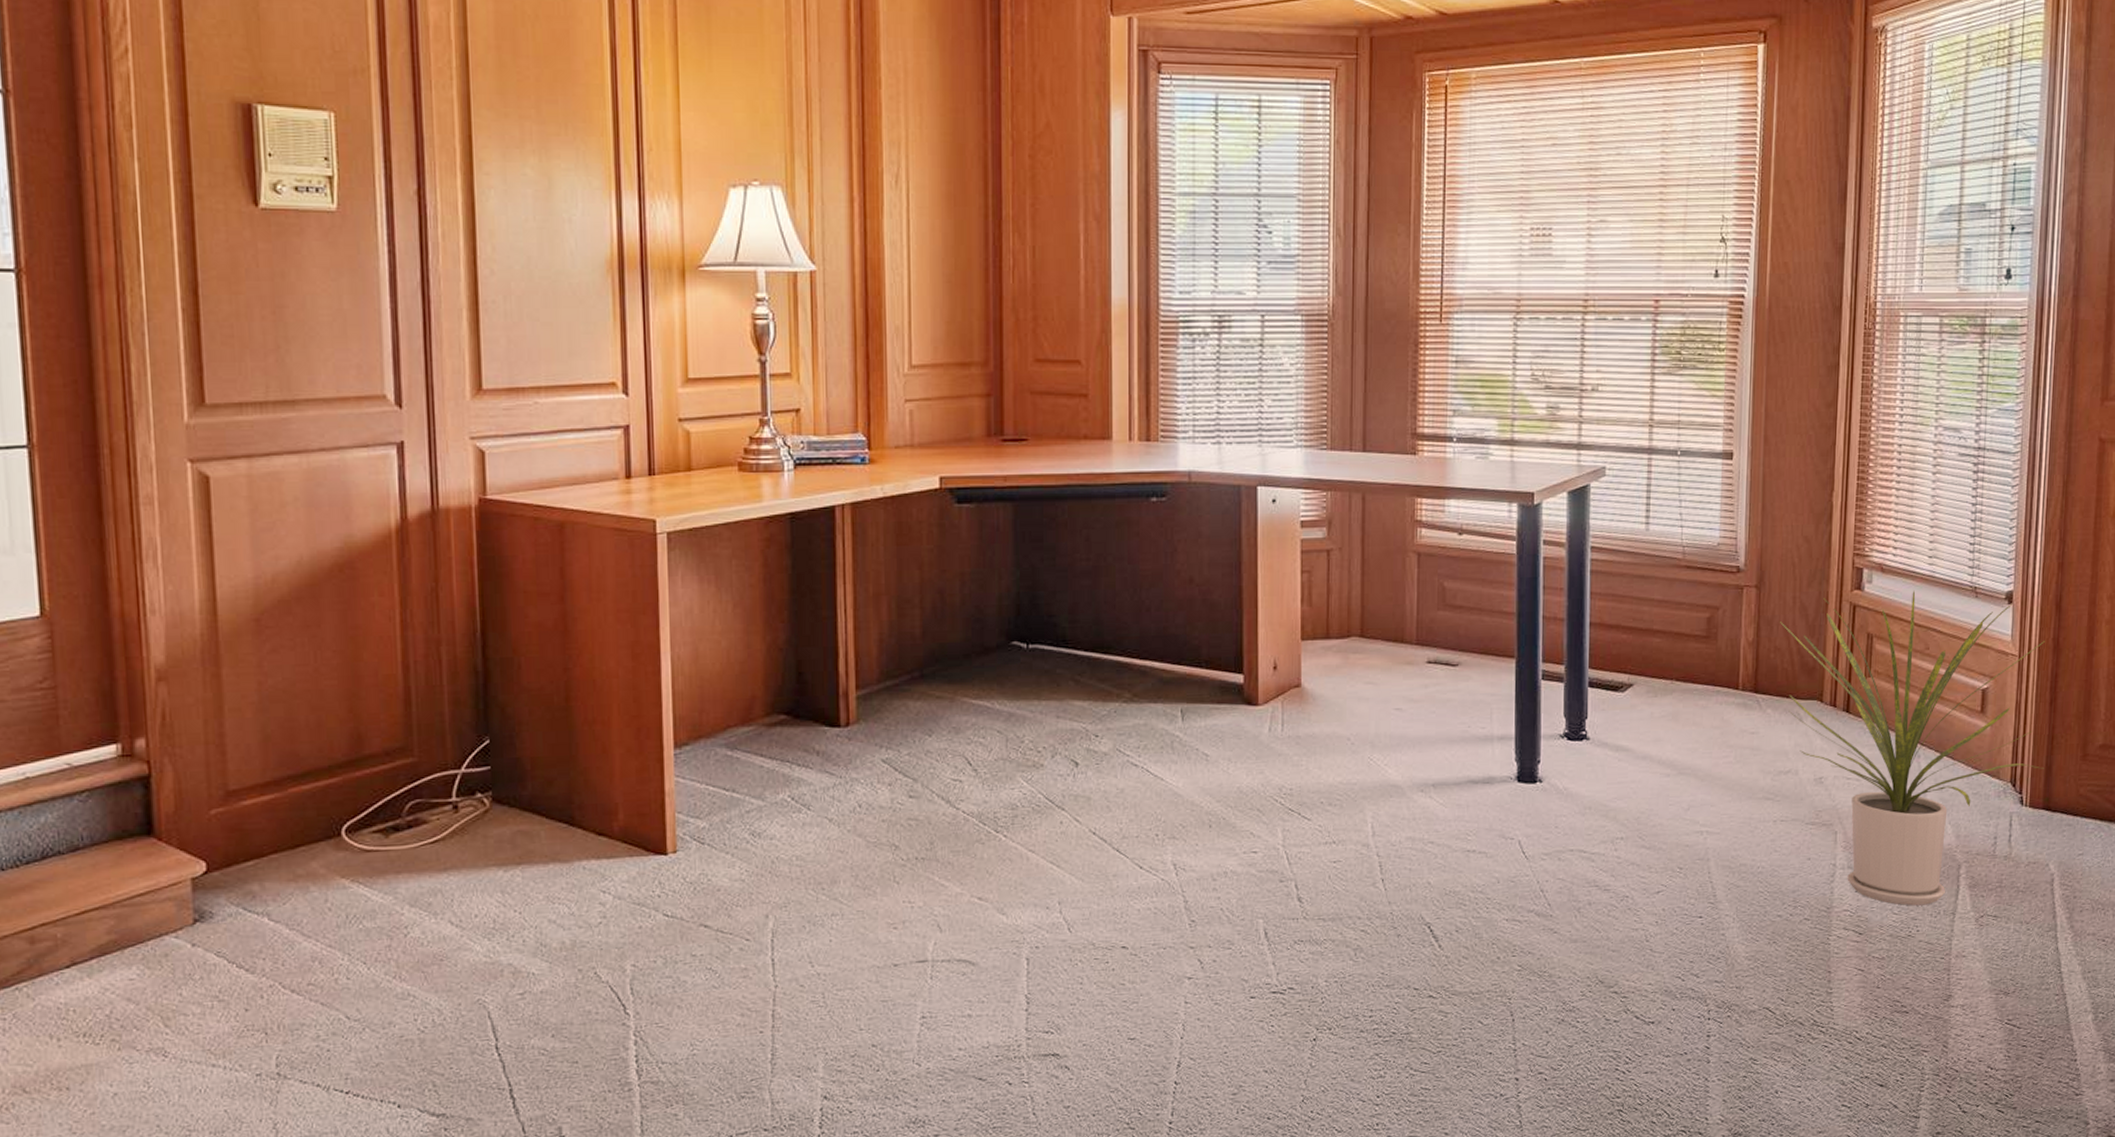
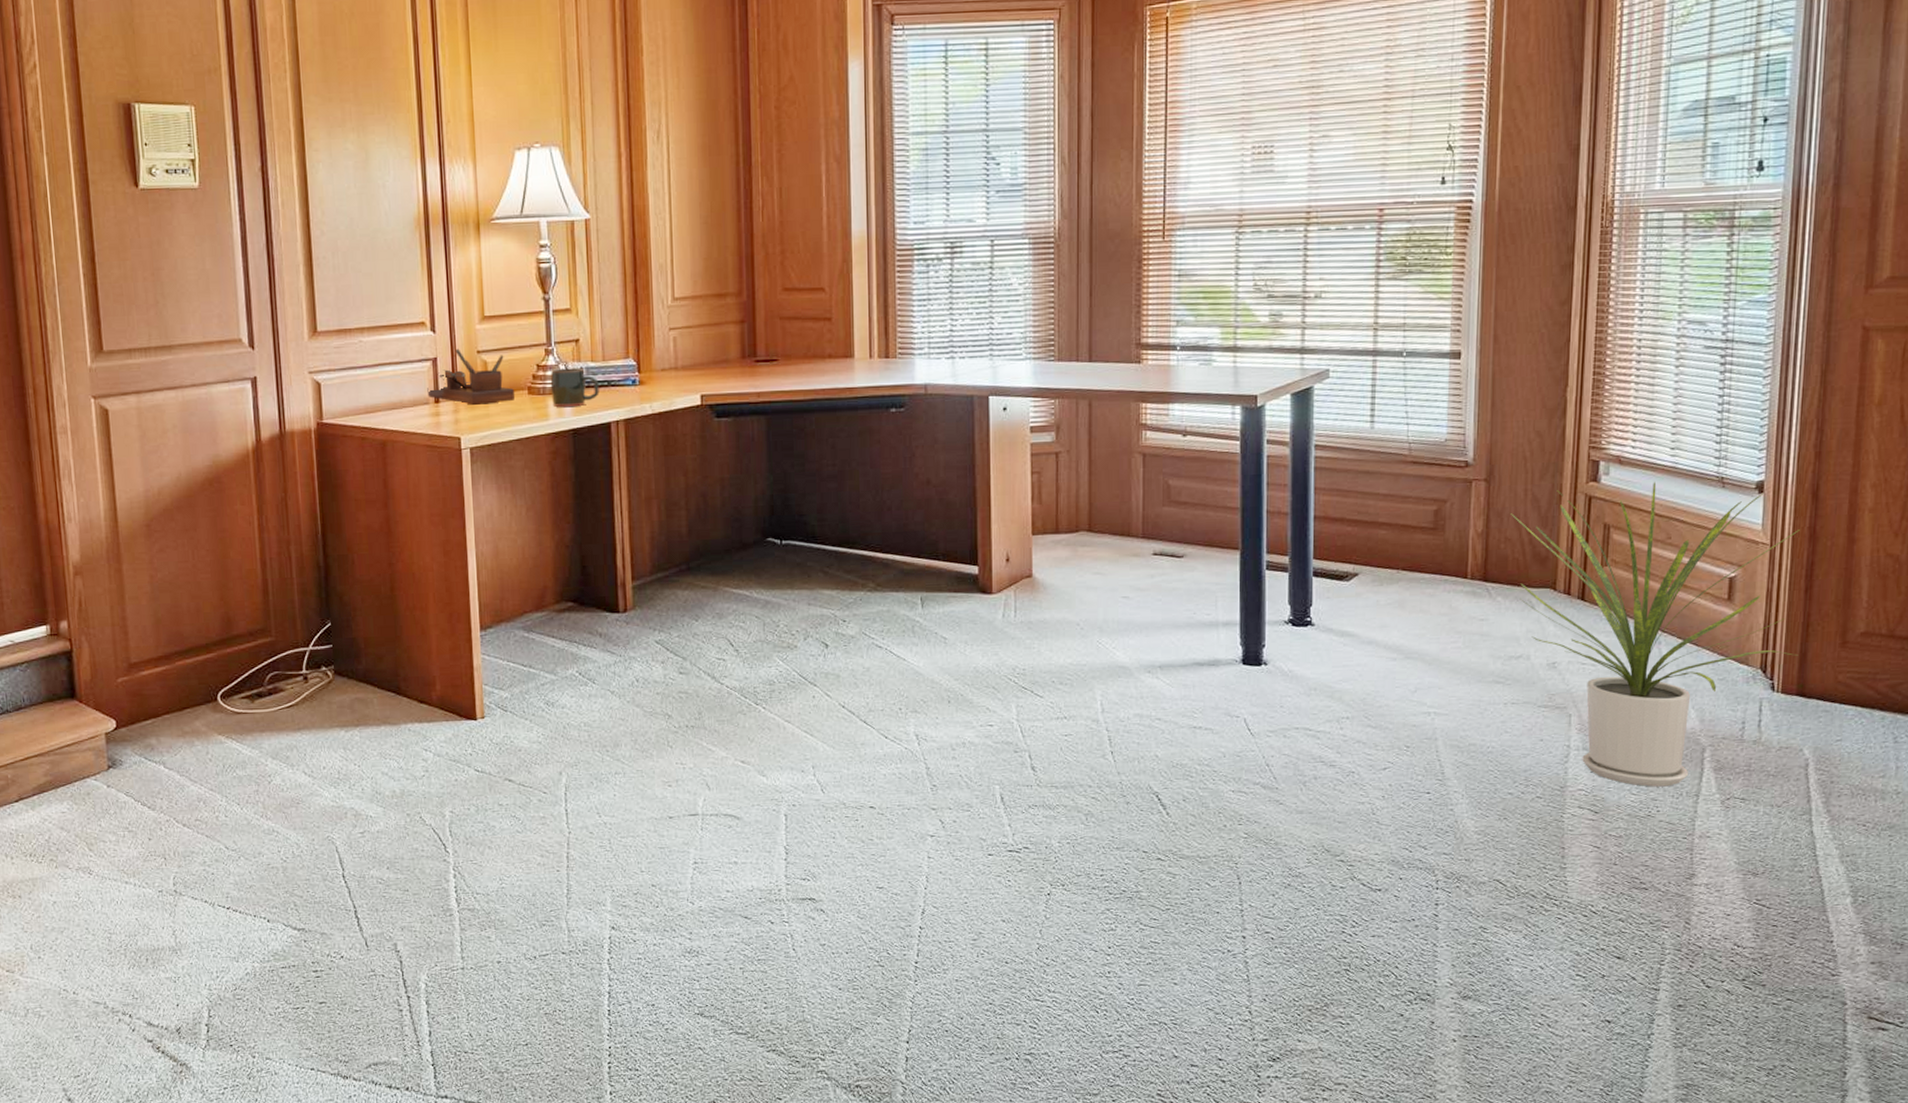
desk organizer: none [617,413,723,482] -> present [427,347,516,405]
mug: none [765,442,823,486] -> present [550,368,599,407]

